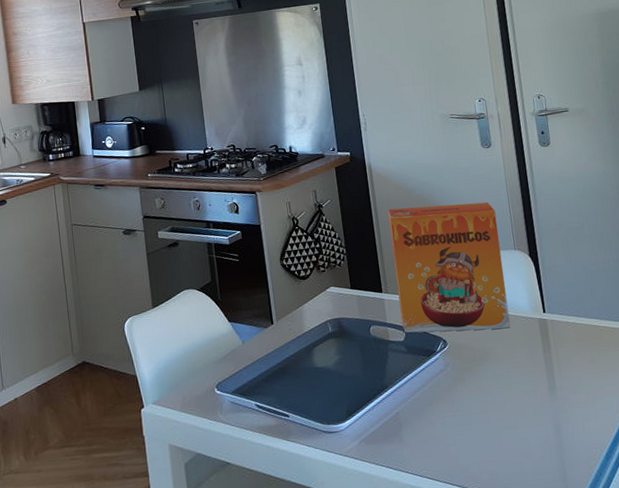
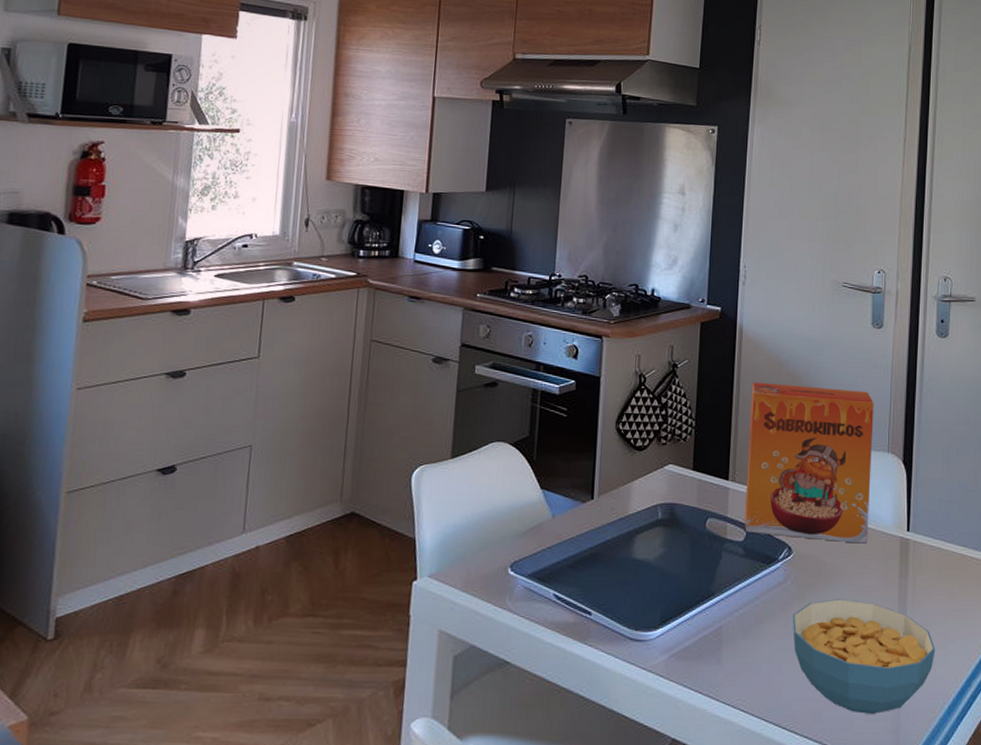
cereal bowl: none [456,376,587,469] -> present [792,599,936,715]

